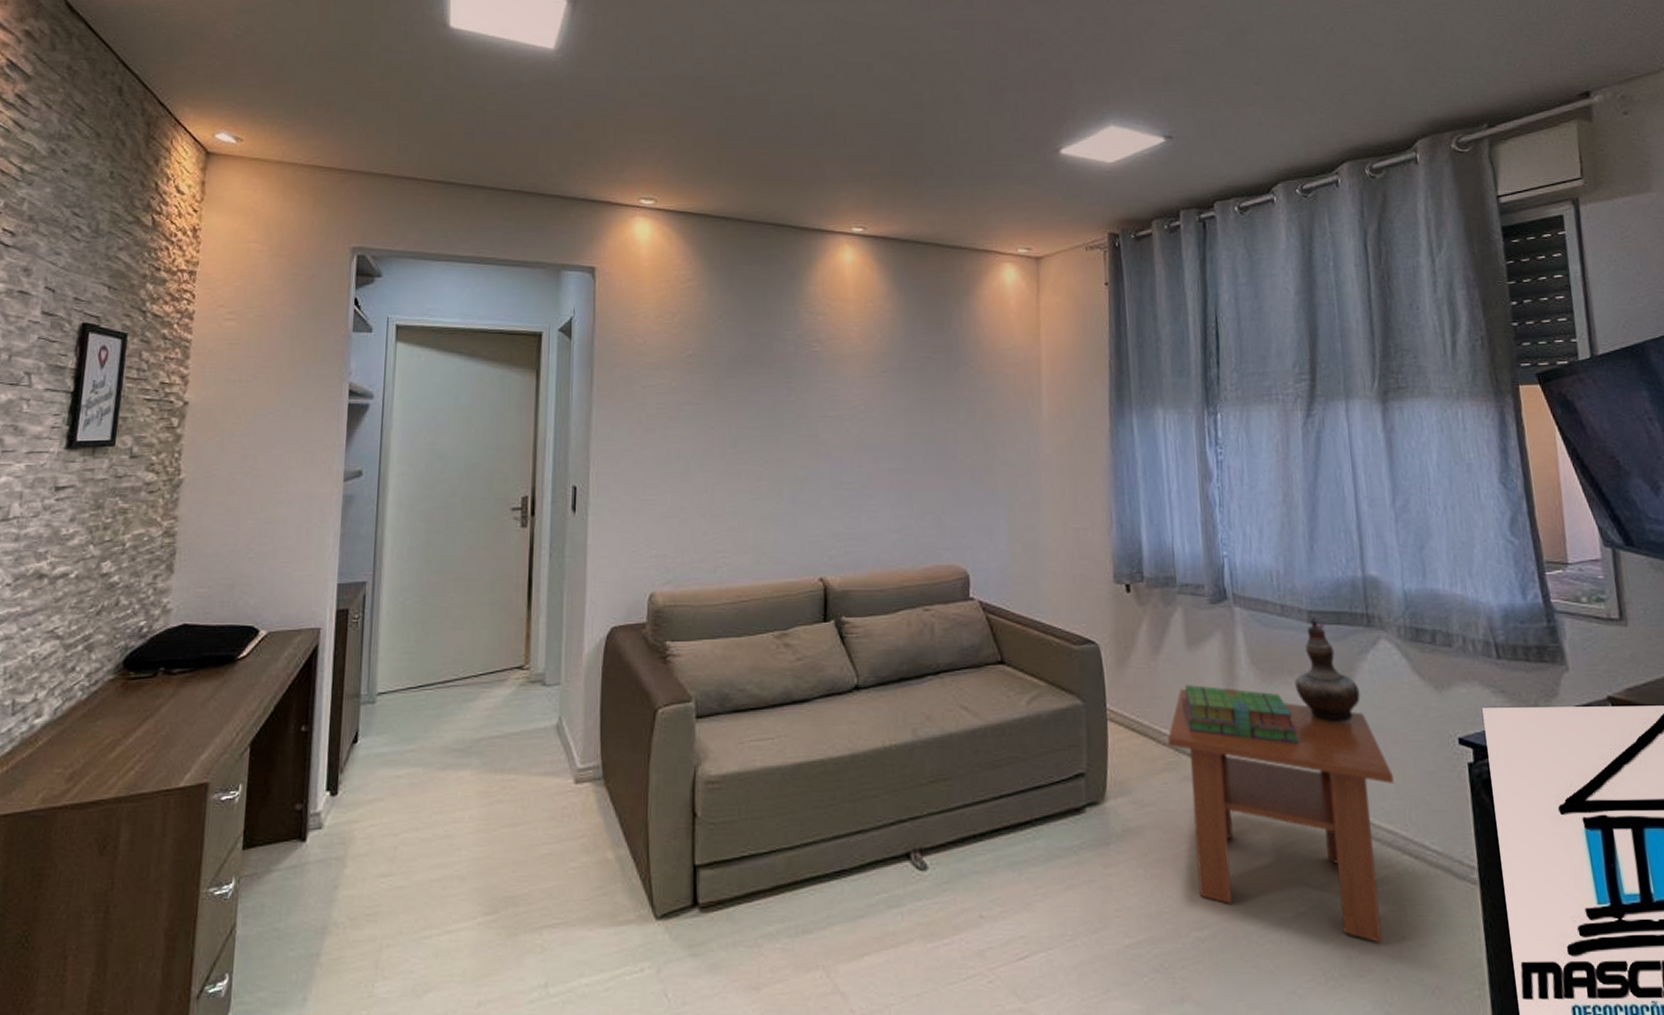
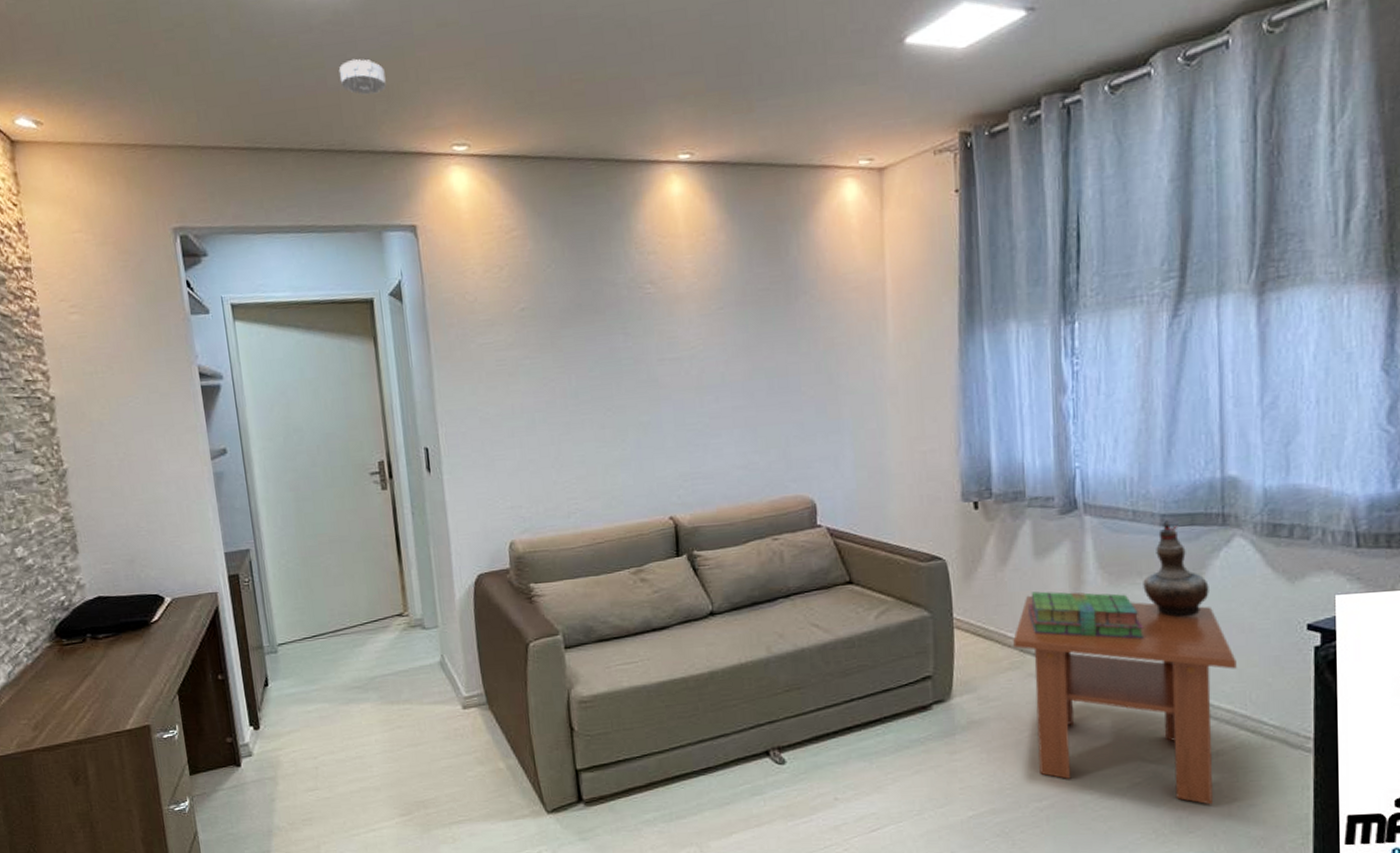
smoke detector: none [541,114,585,147] -> present [338,58,386,95]

